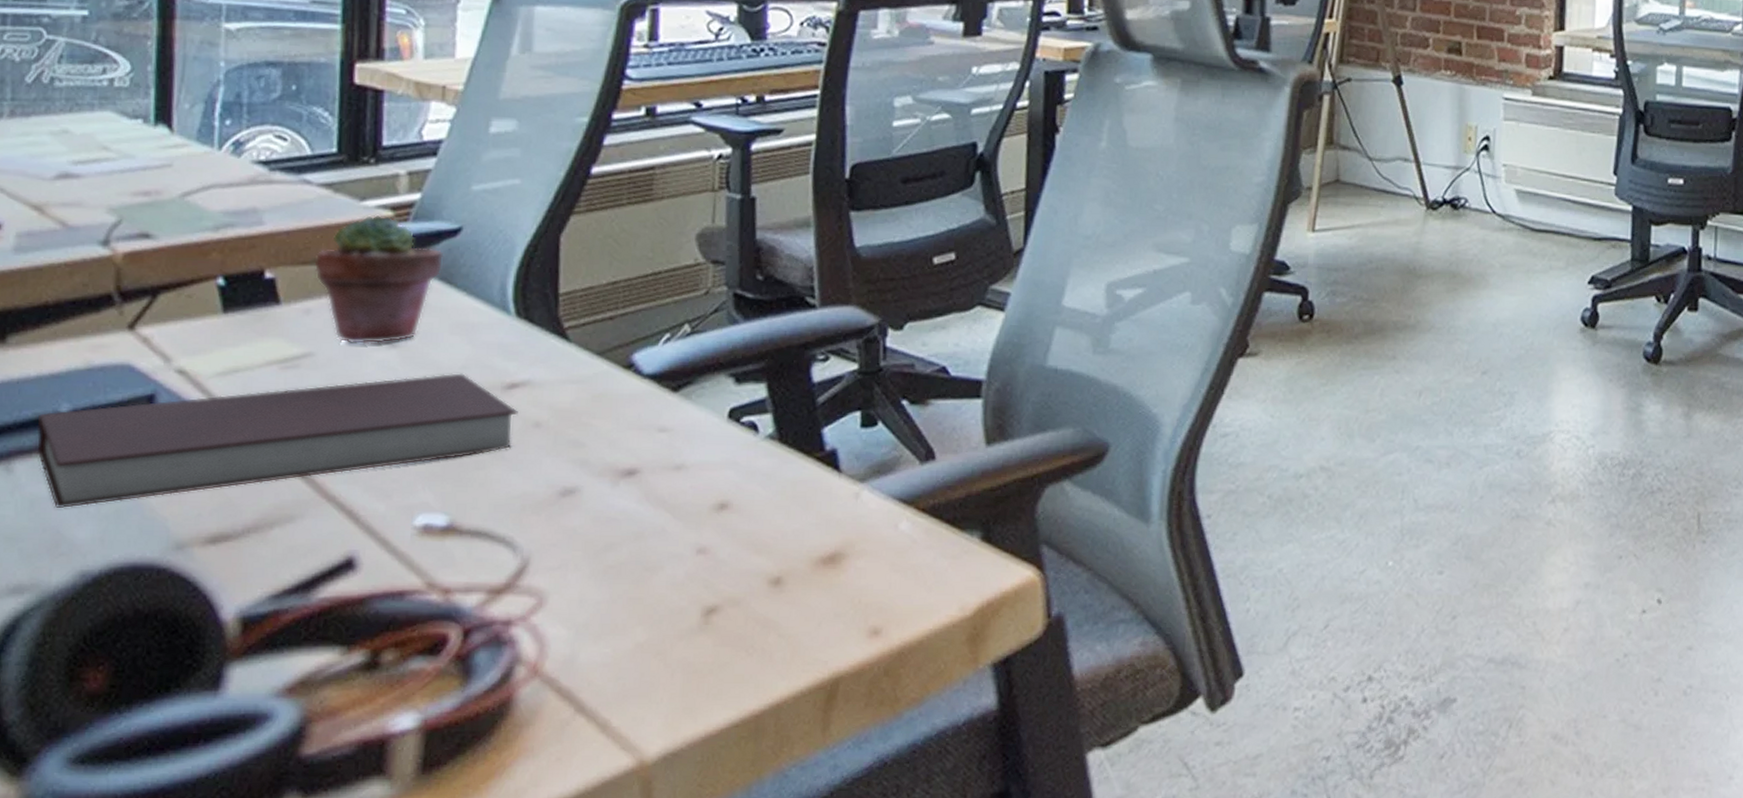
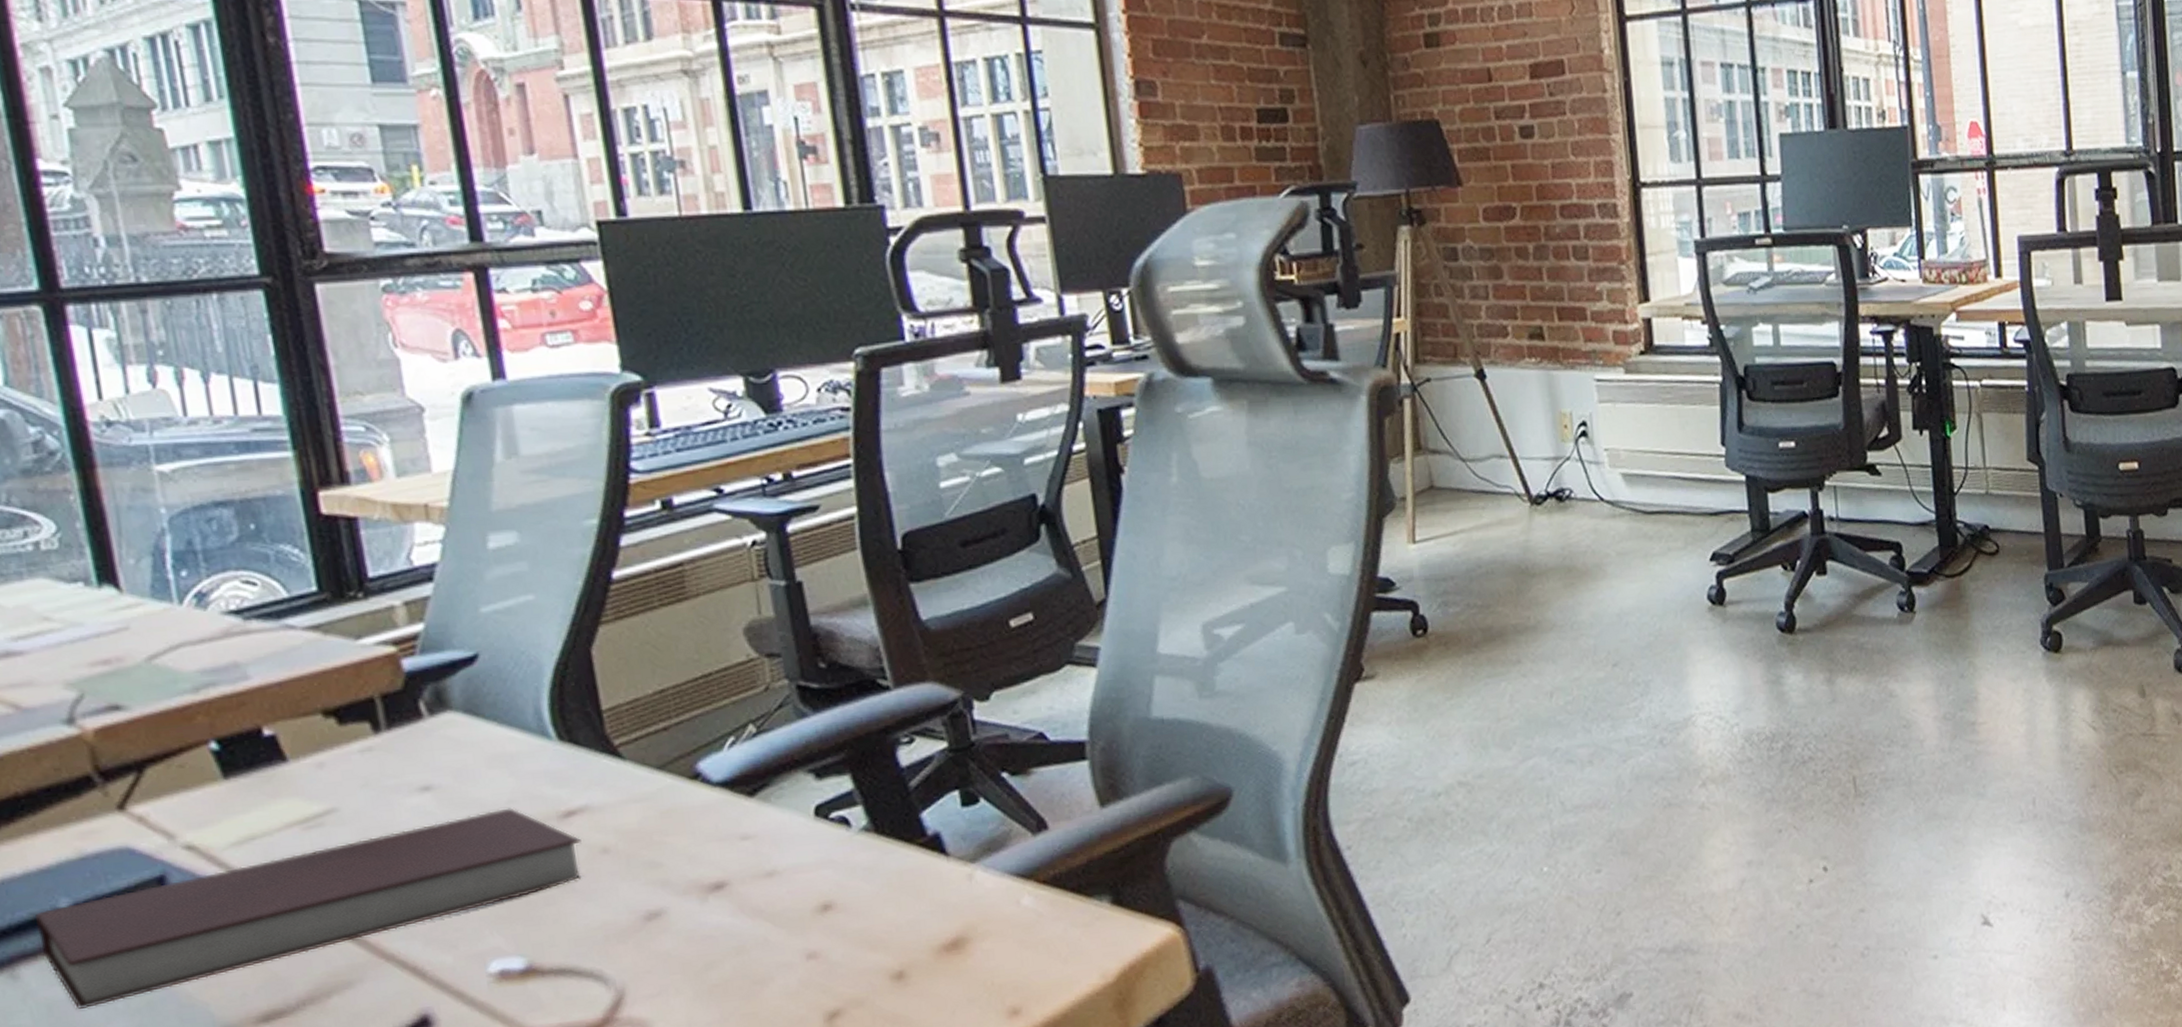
potted succulent: present [314,214,444,345] -> none [316,651,466,794]

